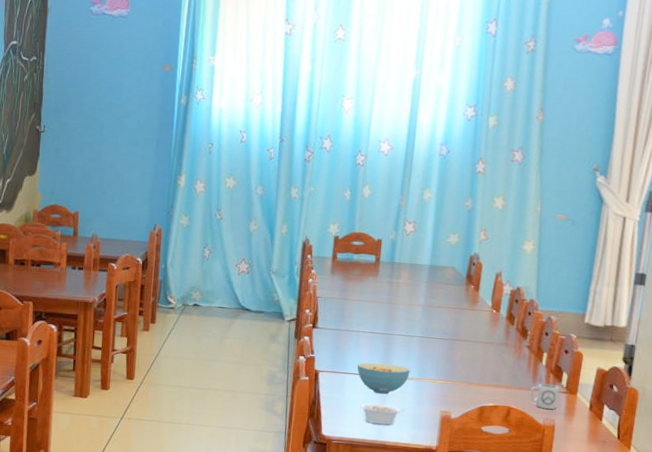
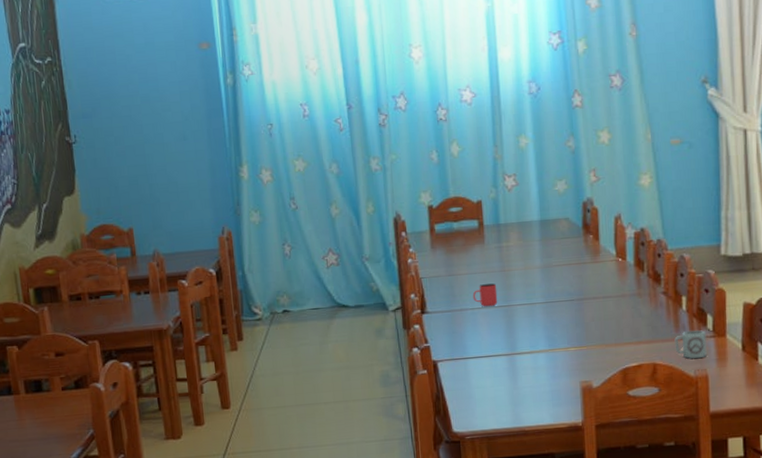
cereal bowl: present [357,362,410,394] -> none [478,339,539,375]
cup: none [359,312,382,332] -> present [472,283,498,307]
legume: present [361,403,404,425] -> none [491,385,539,409]

